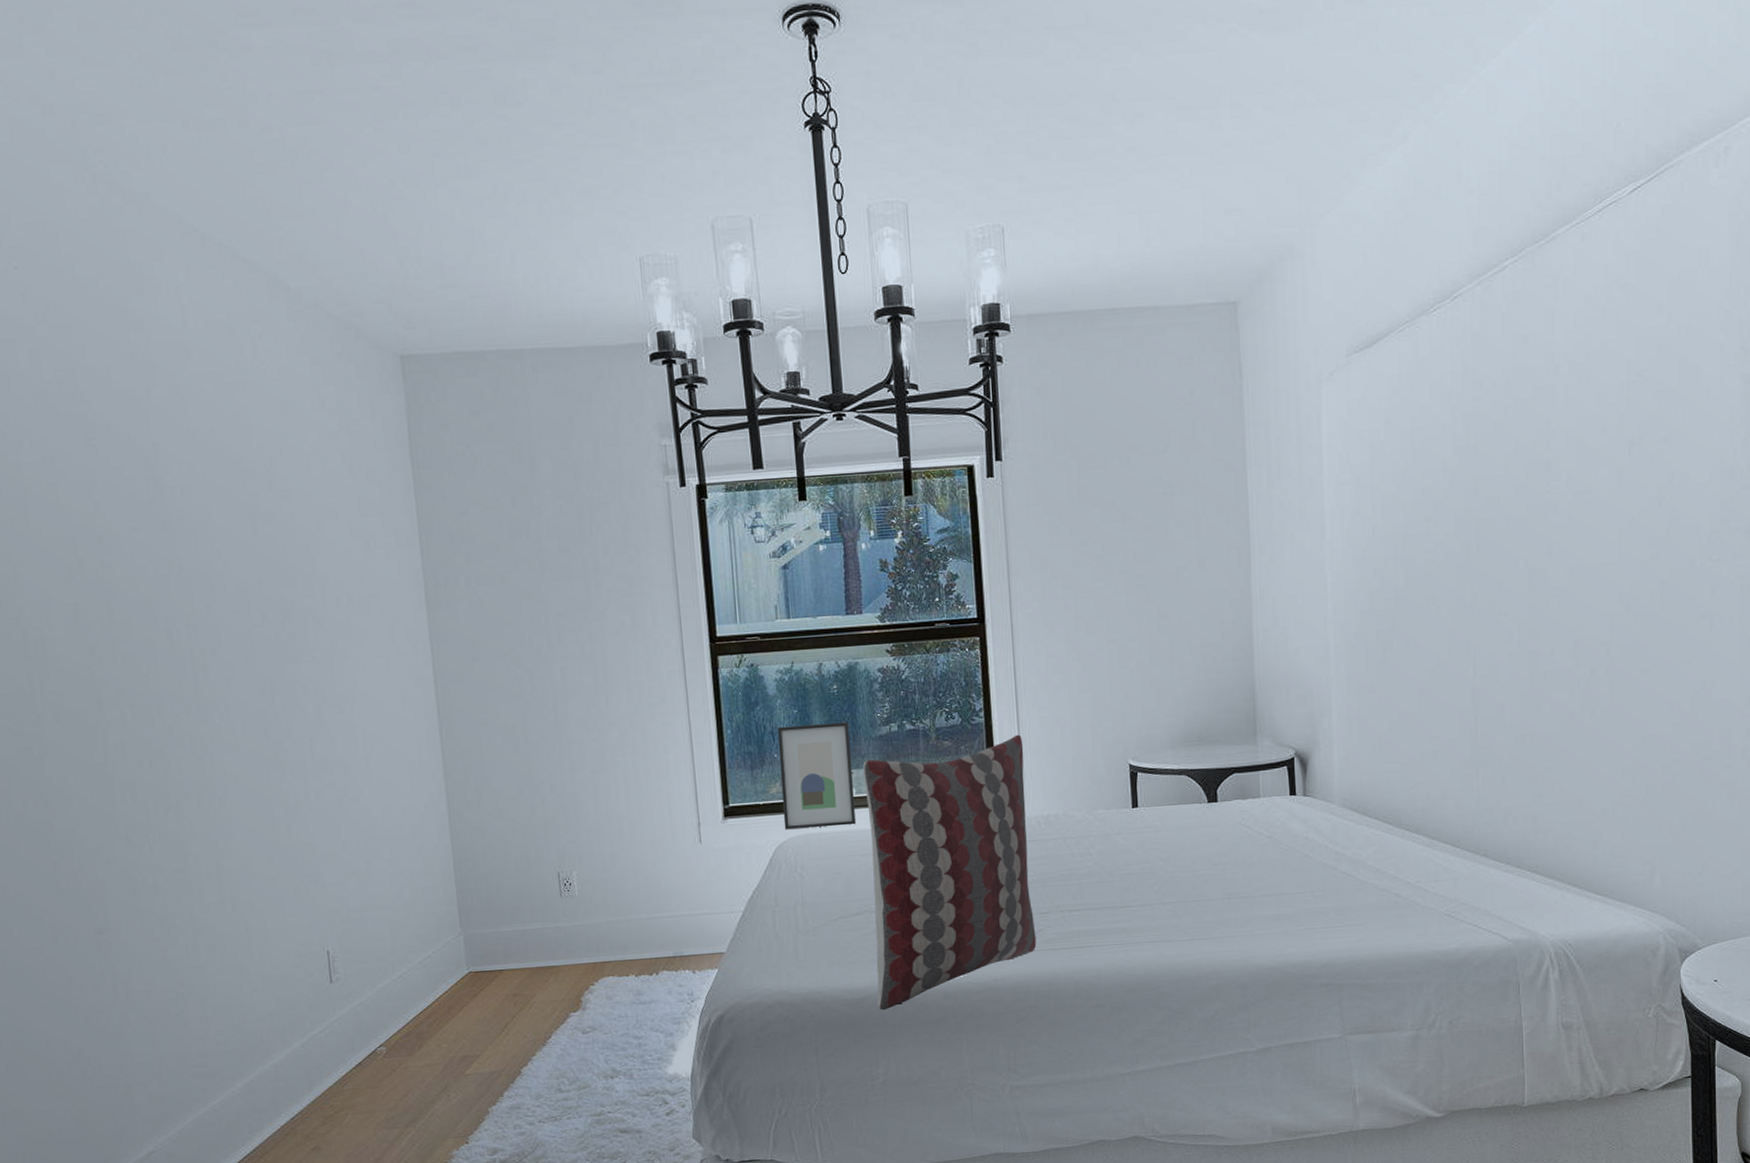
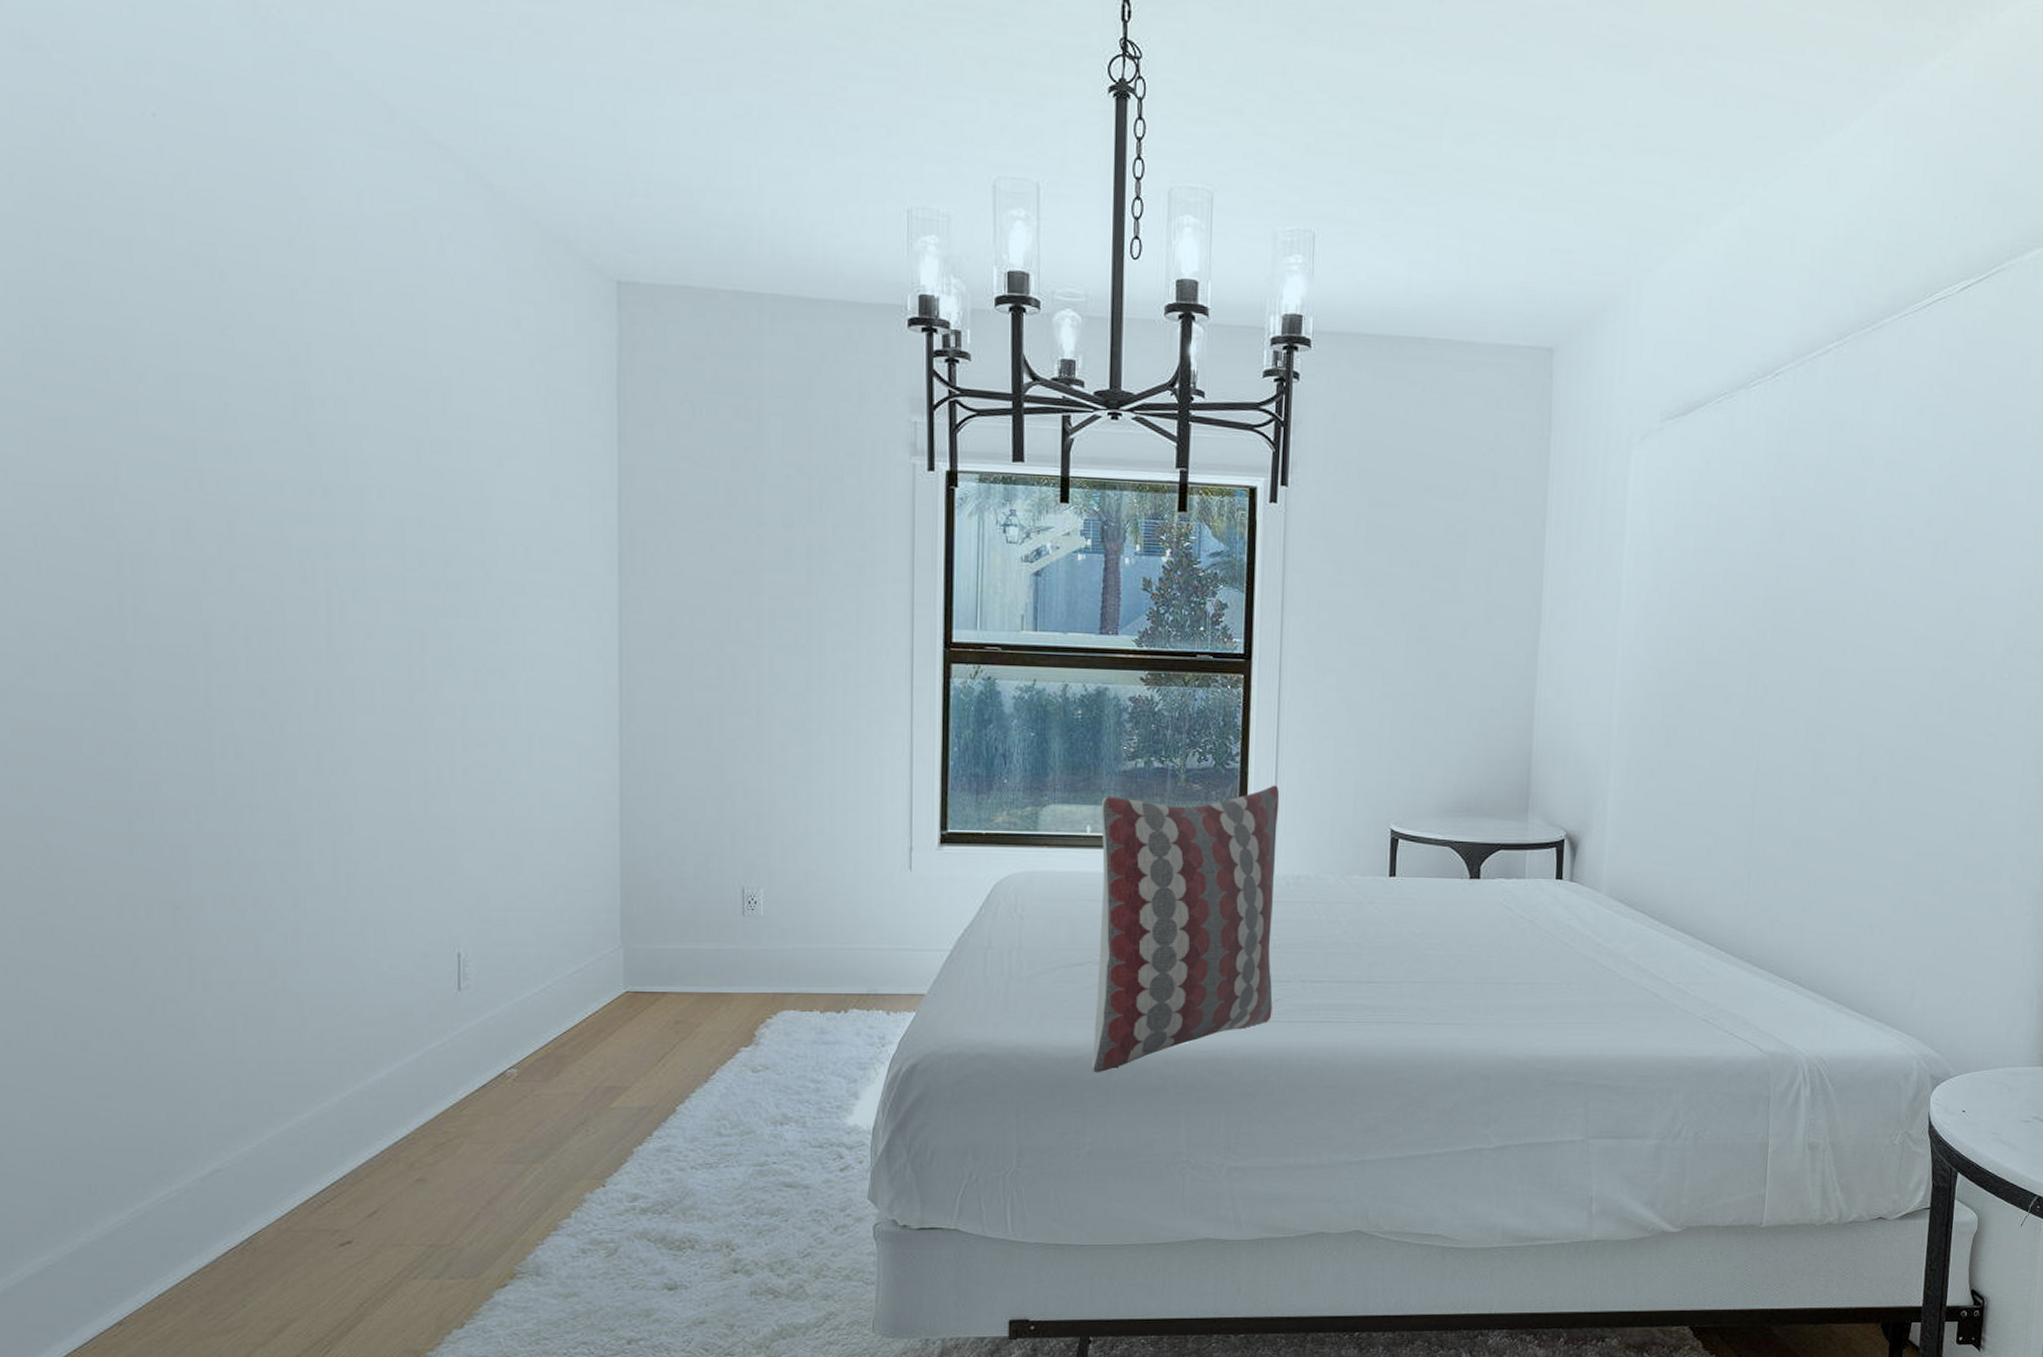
picture frame: present [778,720,856,830] -> none [1007,749,1092,867]

